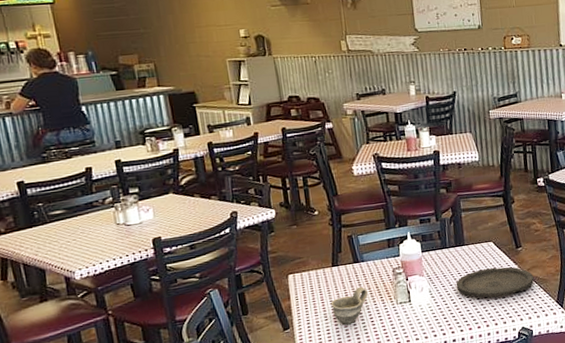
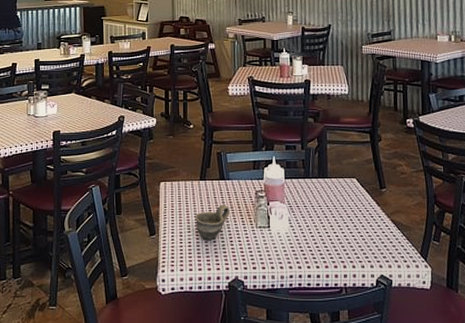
plate: present [456,267,535,298] -> none [316,205,397,238]

